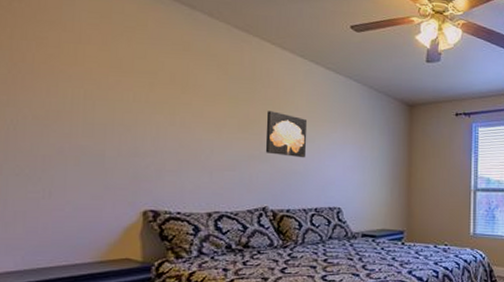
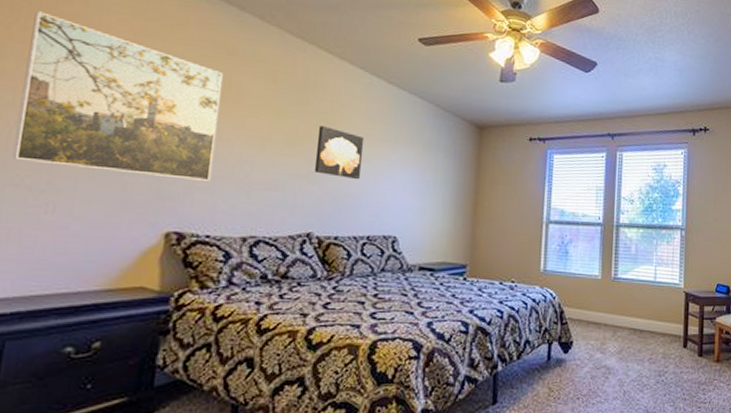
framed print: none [12,21,180,164] -> present [12,11,223,181]

